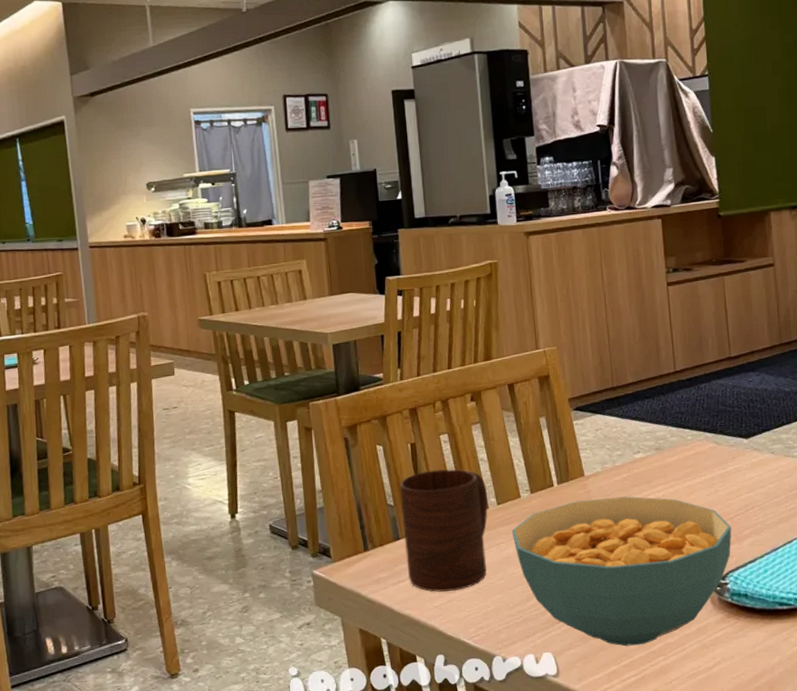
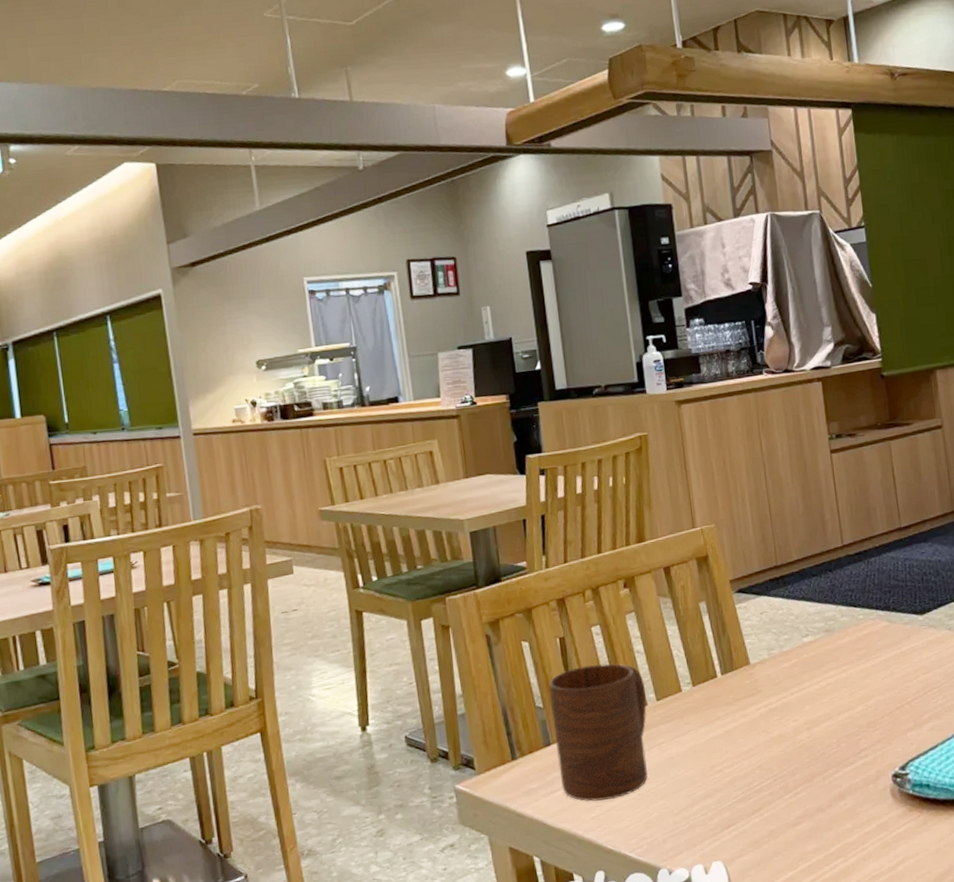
cereal bowl: present [511,496,732,646] -> none [673,684,910,850]

